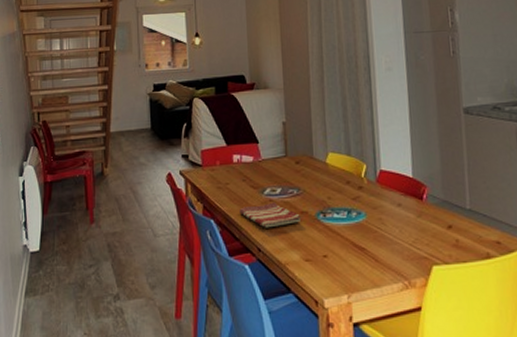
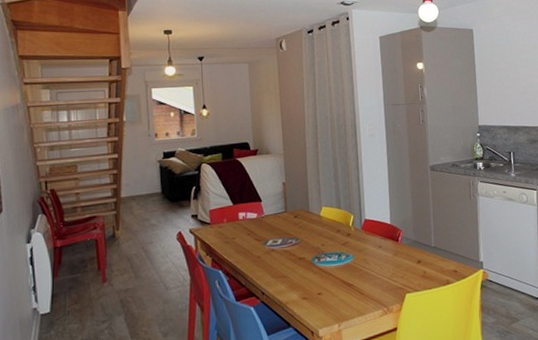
dish towel: present [239,202,302,228] -> none [245,251,300,274]

